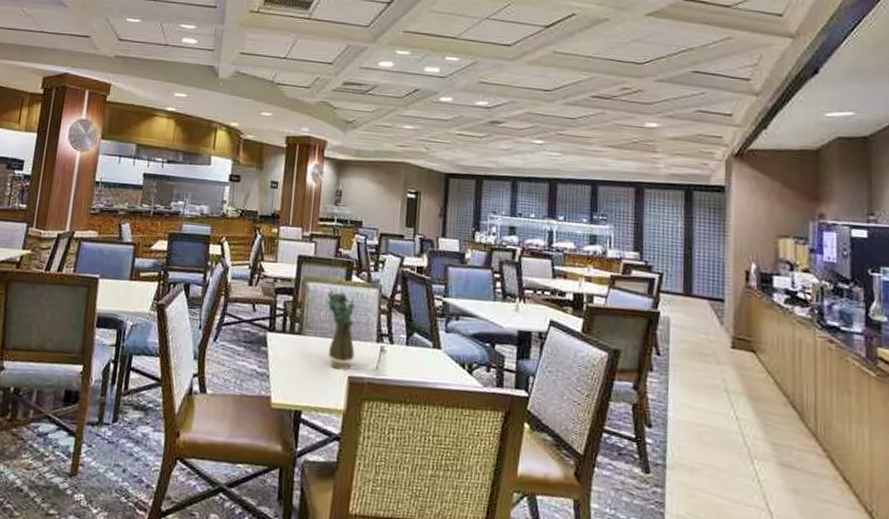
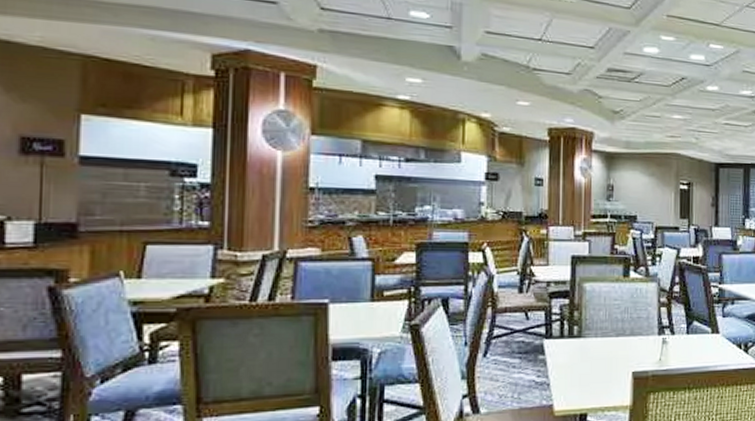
vase: present [326,289,355,371] -> none [605,287,637,367]

